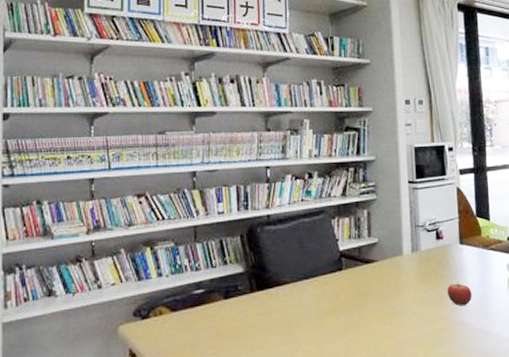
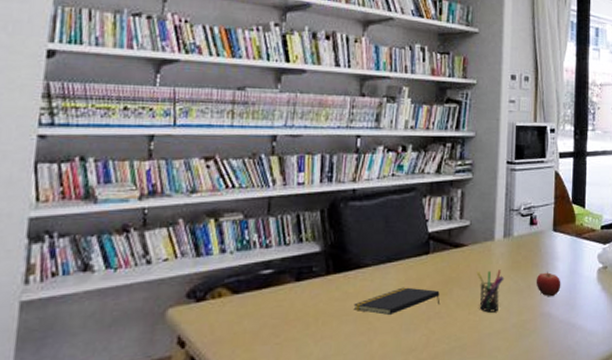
notepad: none [277,301,357,327] -> present [353,287,441,315]
pen holder: none [388,282,416,322] -> present [476,270,504,313]

